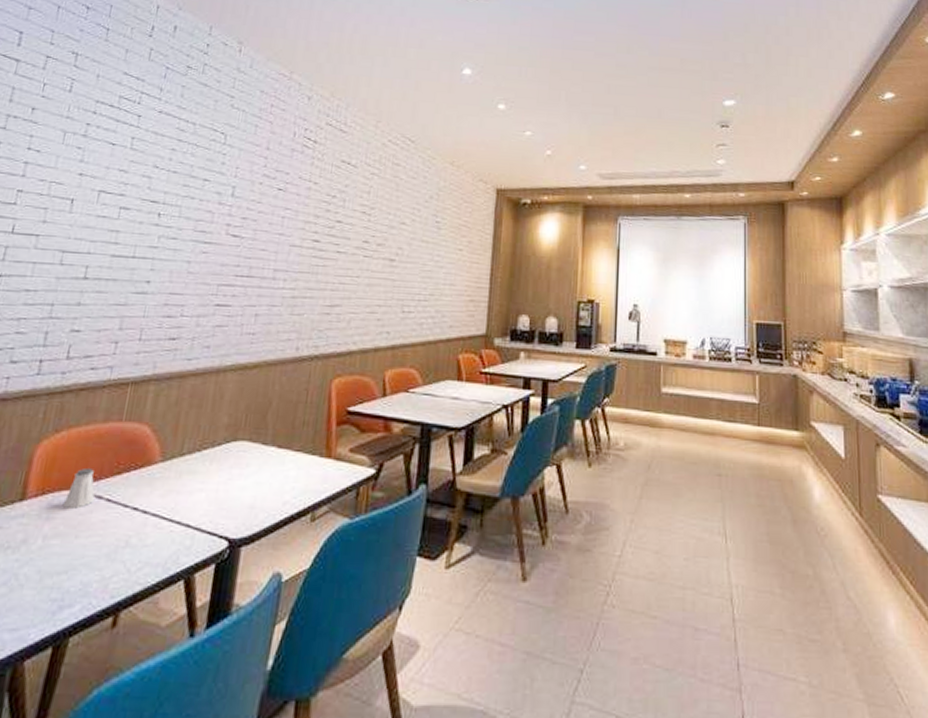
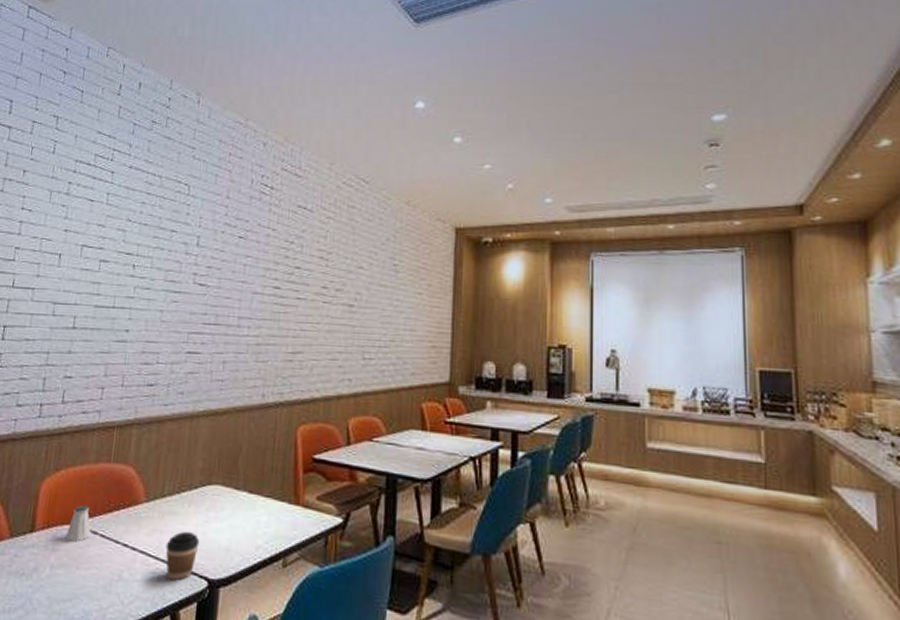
coffee cup: none [181,490,221,542] -> present [165,531,200,580]

